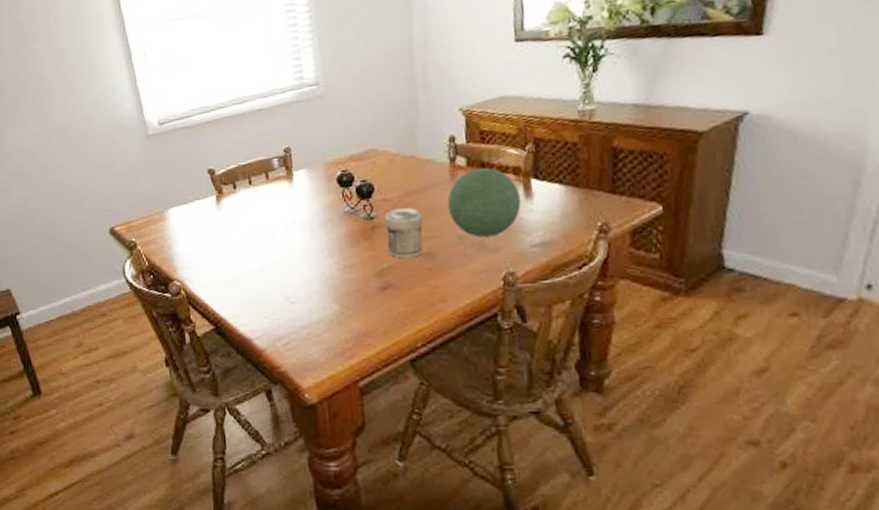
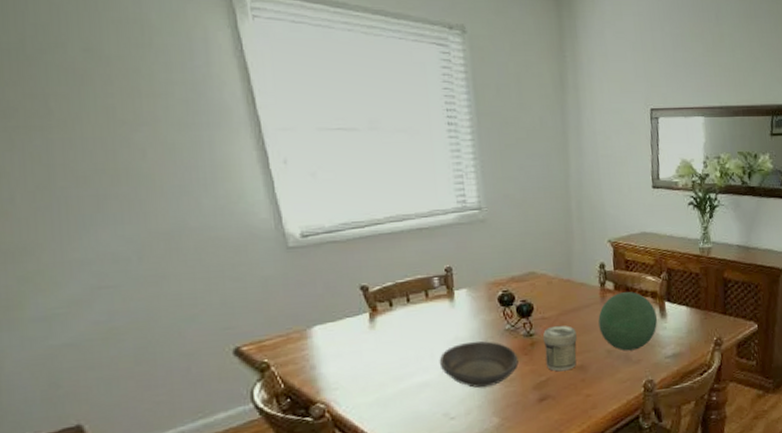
bowl: none [279,224,359,274] -> present [439,341,519,388]

